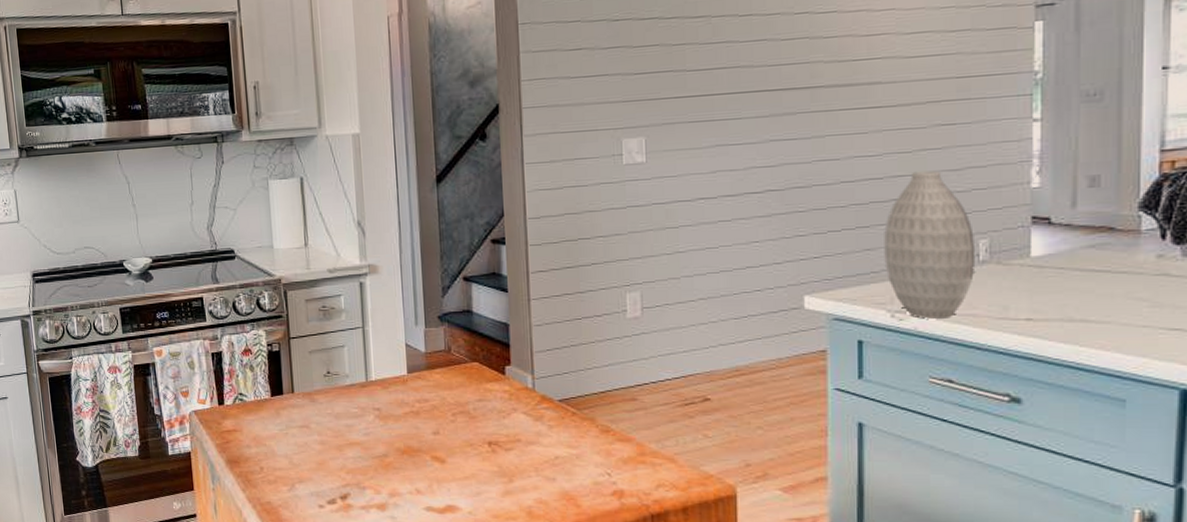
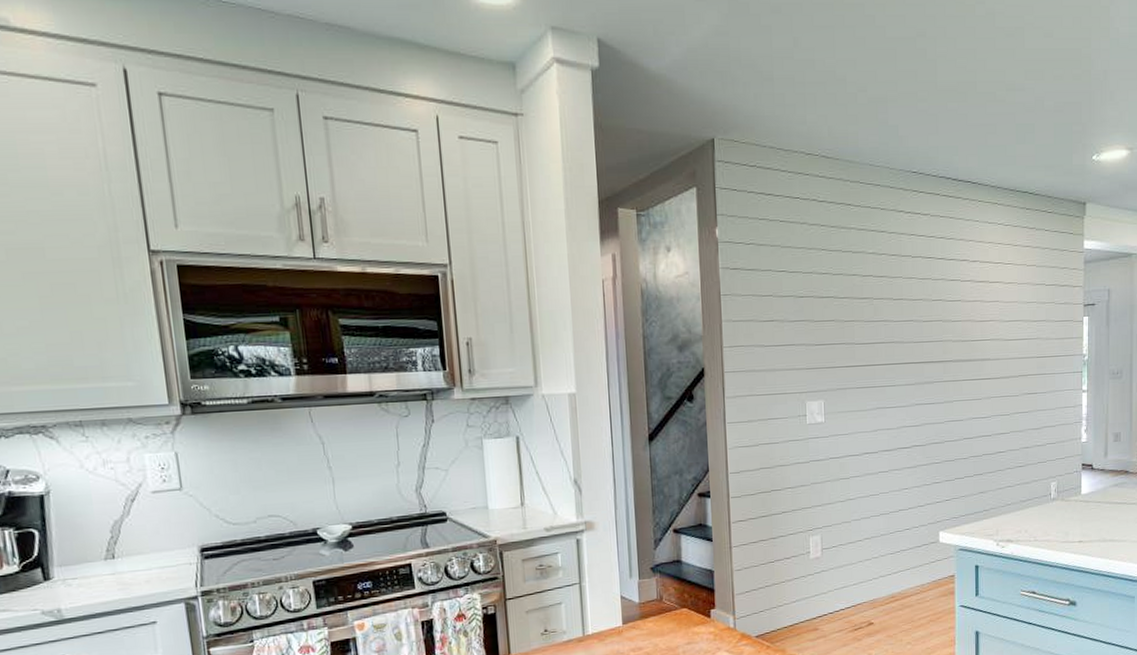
vase: present [884,170,976,320] -> none [992,429,1049,546]

